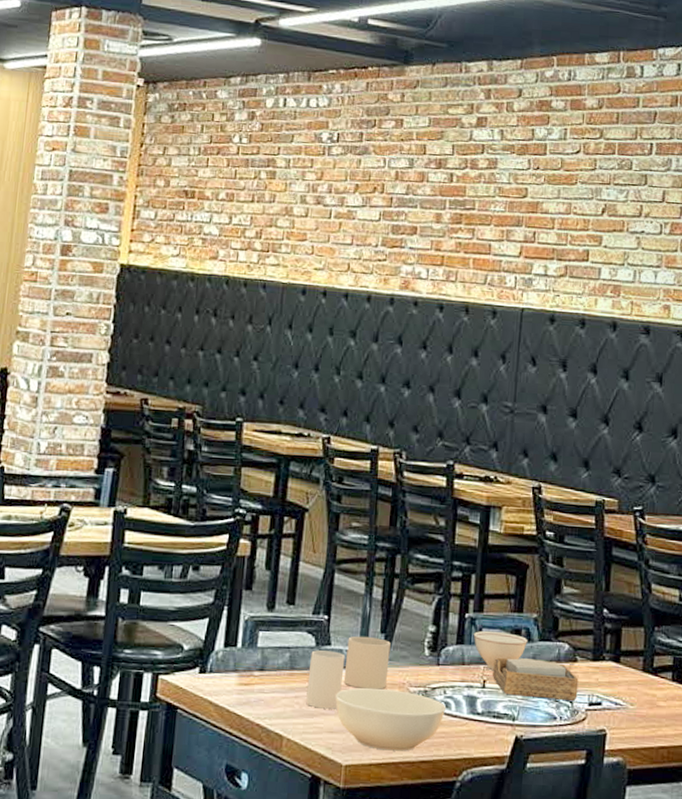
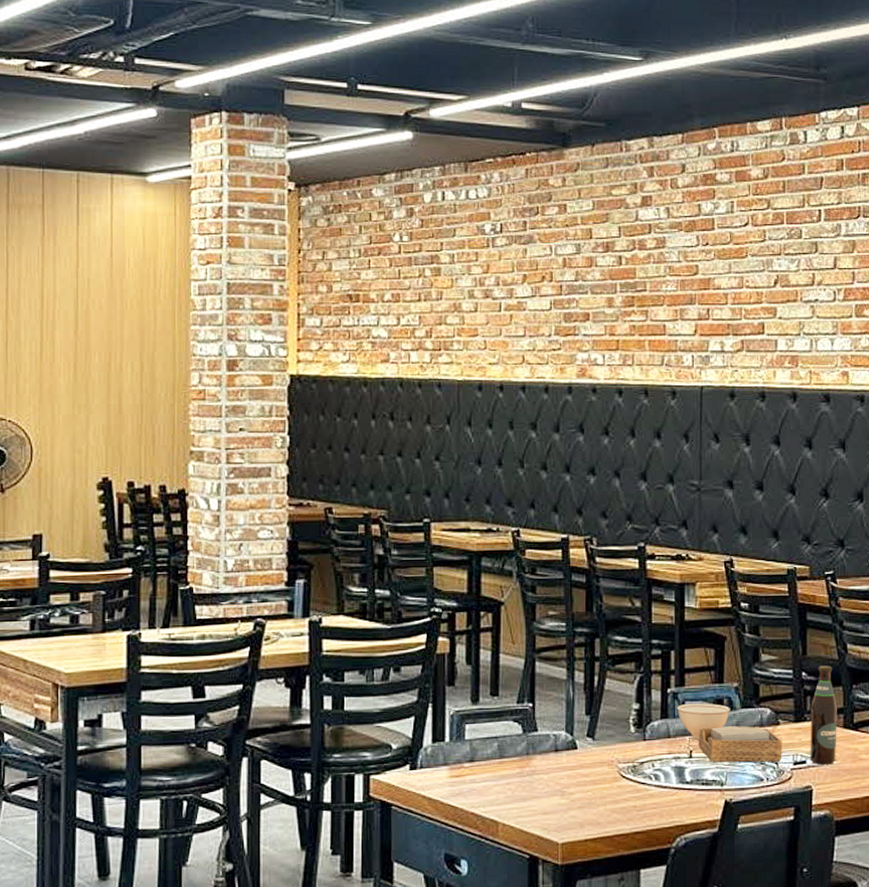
cup: present [306,650,345,709] -> none [518,737,553,792]
bowl: present [335,687,447,751] -> none [545,767,656,826]
cup: present [343,636,391,689] -> none [553,719,596,770]
bottle: none [606,604,638,709] -> present [810,665,837,765]

